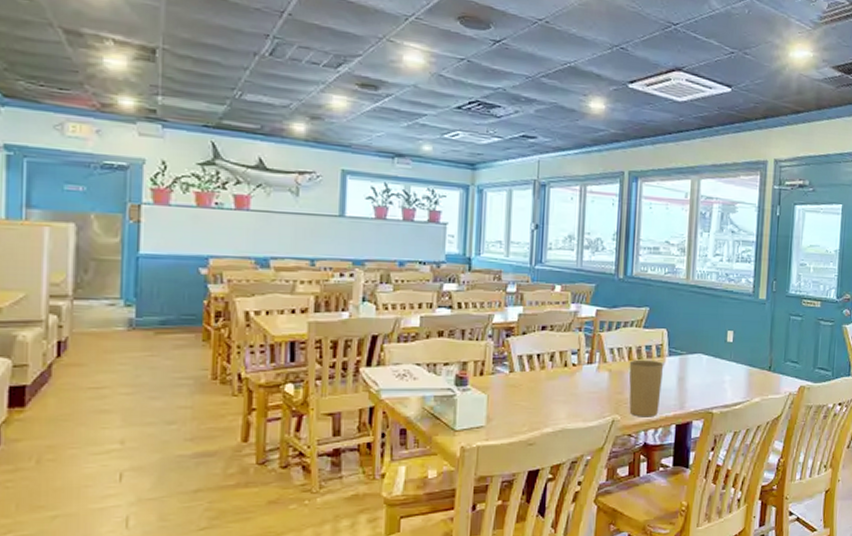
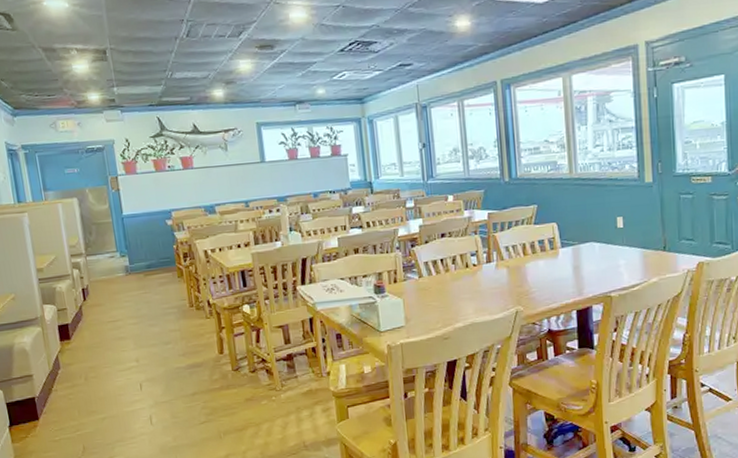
cup: present [628,359,664,417] -> none [525,253,559,307]

